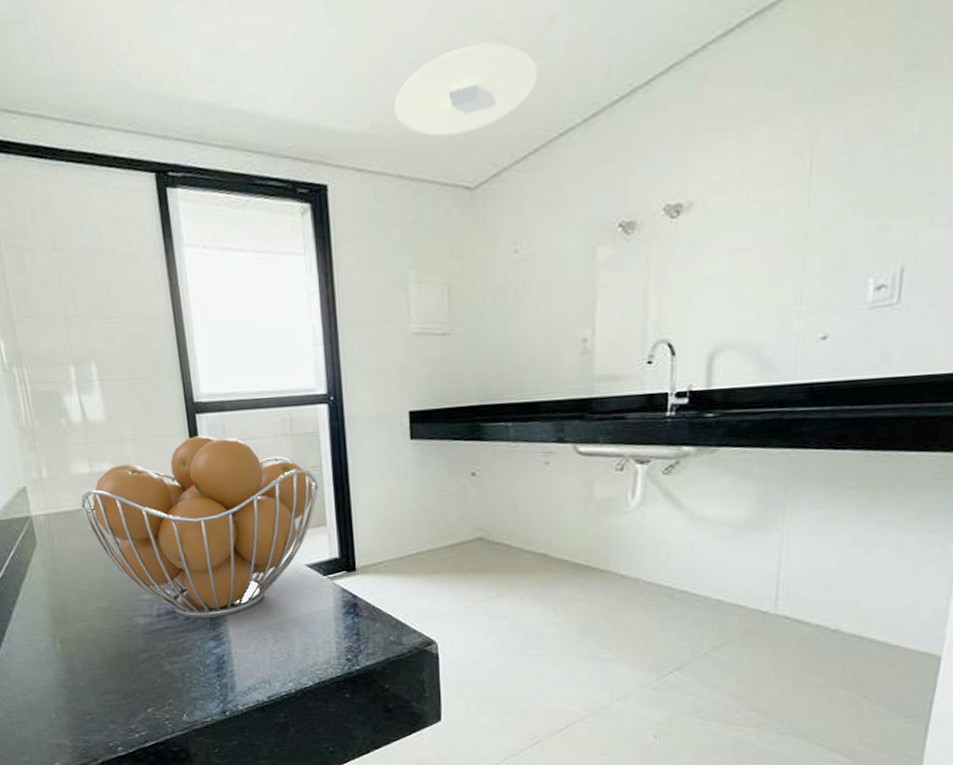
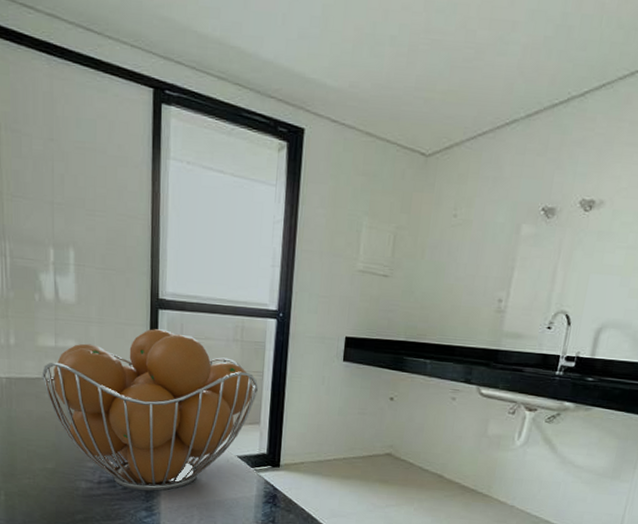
ceiling light: present [394,42,538,137] -> none [371,32,497,107]

